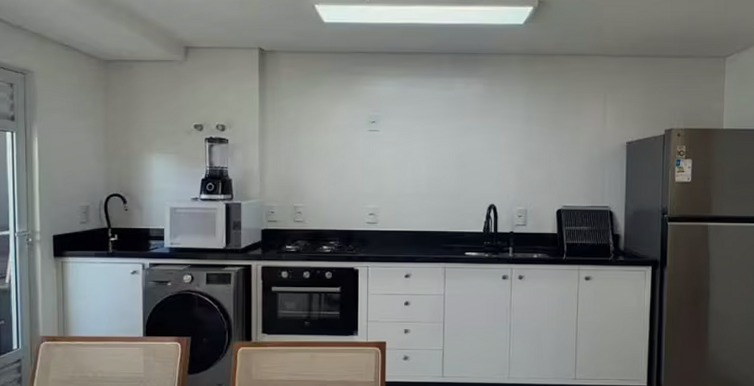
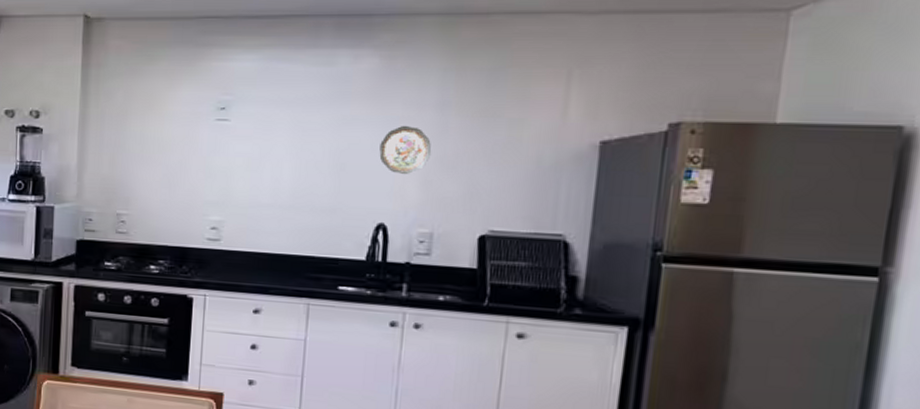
decorative plate: none [488,133,523,168] -> present [379,125,432,174]

